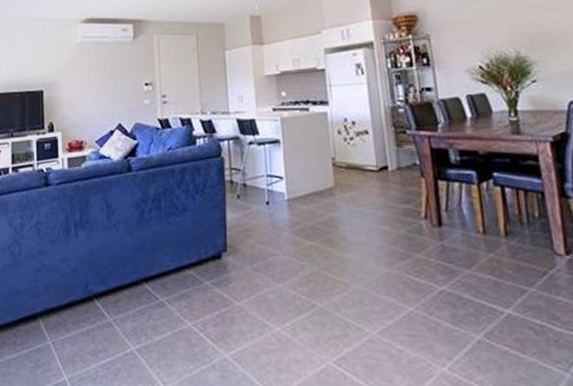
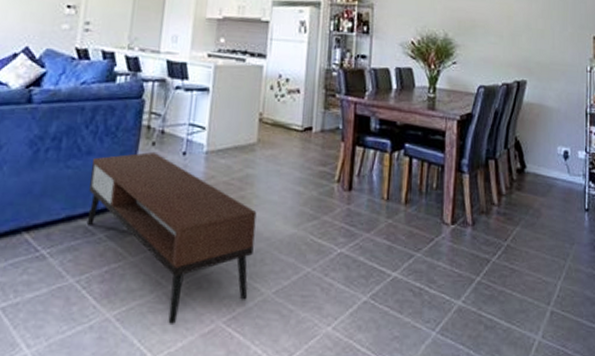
coffee table: none [189,205,353,364] -> present [86,152,257,324]

